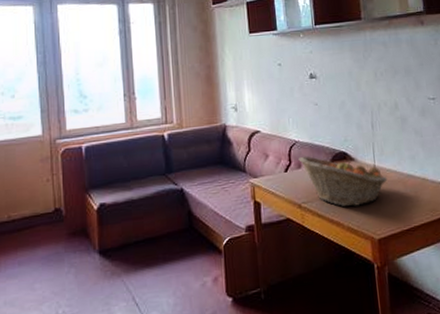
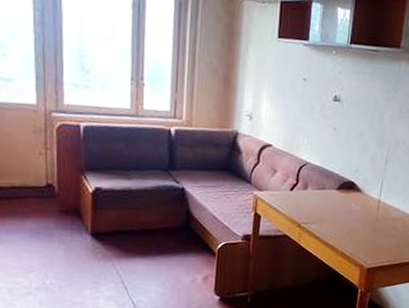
fruit basket: present [298,155,388,207] -> none [306,178,389,235]

